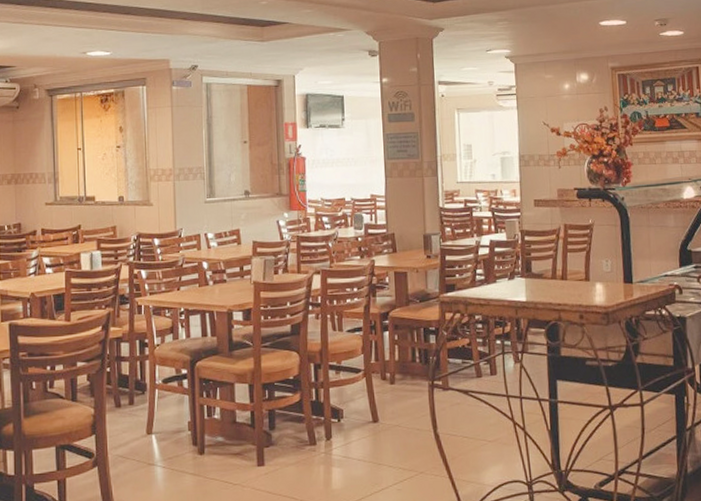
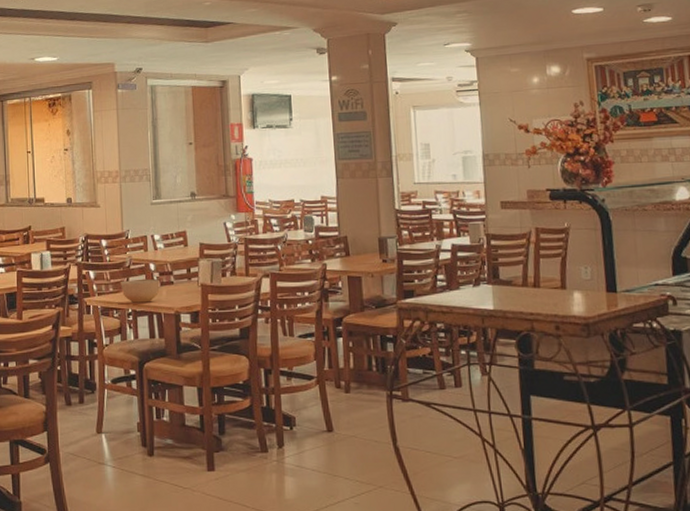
bowl: none [173,278,214,302] -> present [121,279,161,303]

